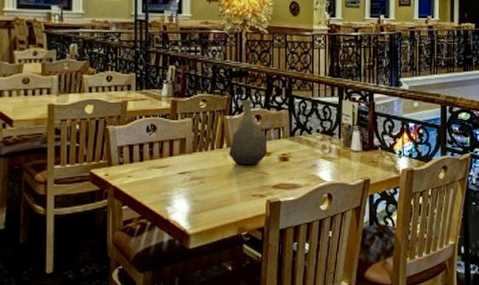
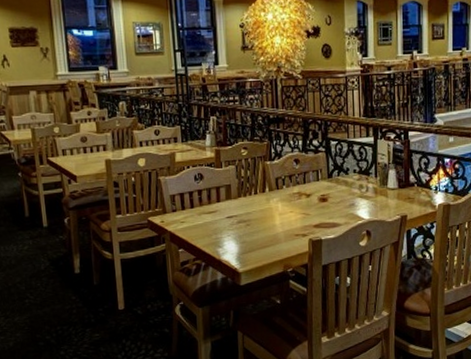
vase: present [229,100,268,164] -> none [271,145,307,207]

